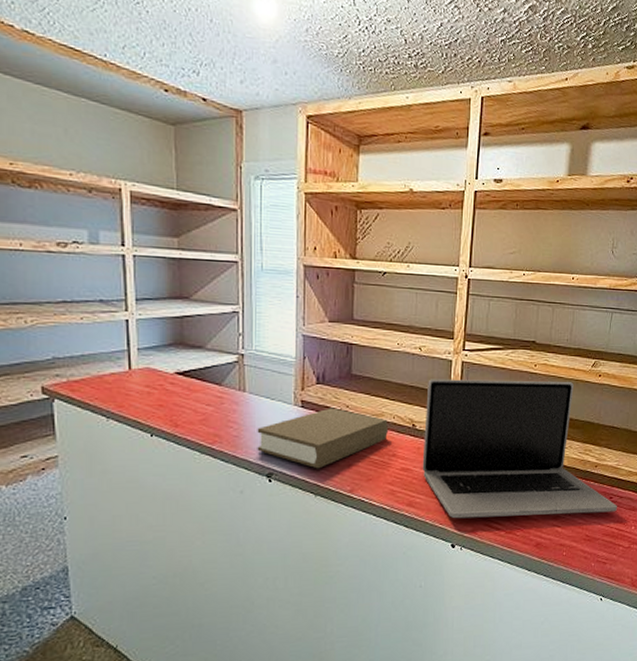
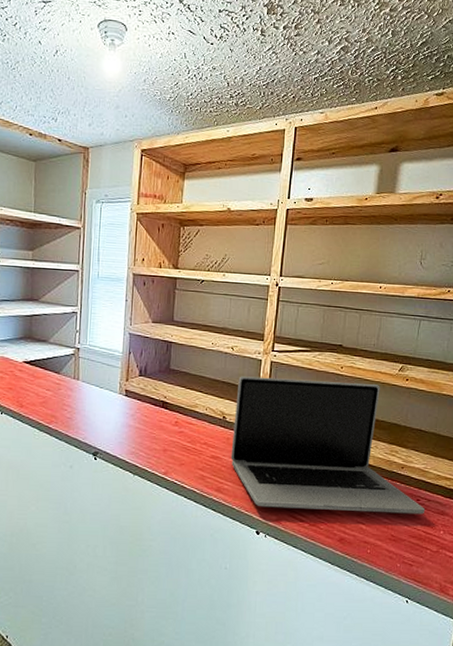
book: present [257,408,389,469] -> none [86,397,202,452]

